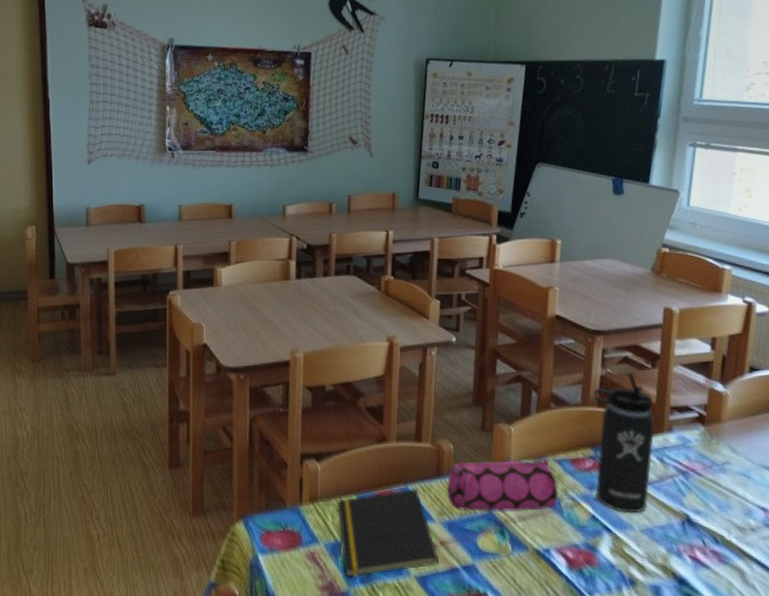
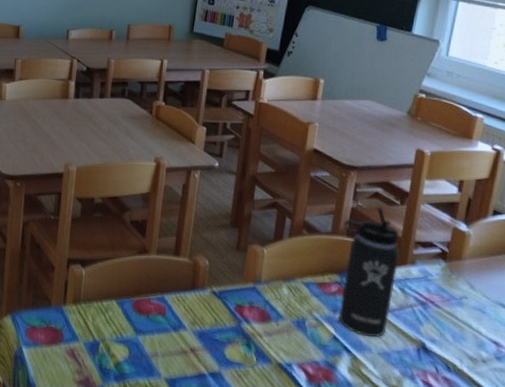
notepad: present [337,487,439,577] -> none [98,297,188,375]
pencil case: present [447,456,559,512] -> none [200,278,304,327]

